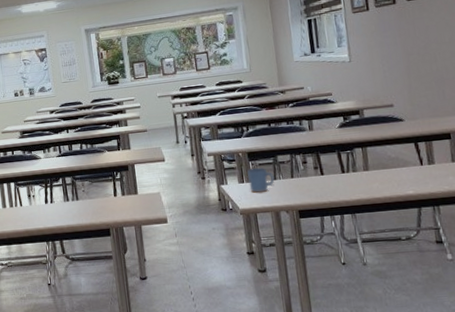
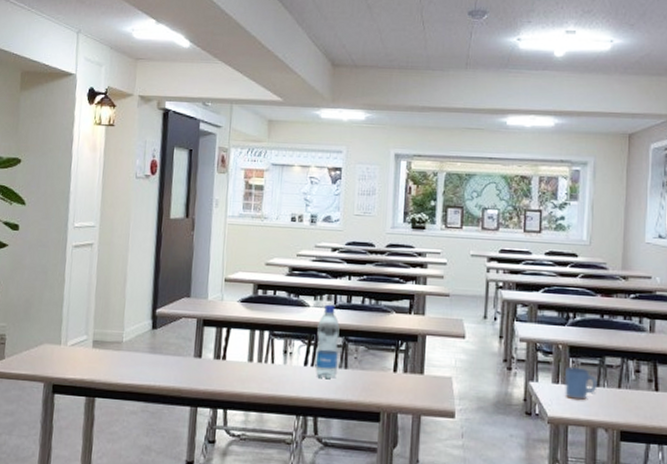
bottle: none [50,154,71,212] -> present [315,304,340,380]

